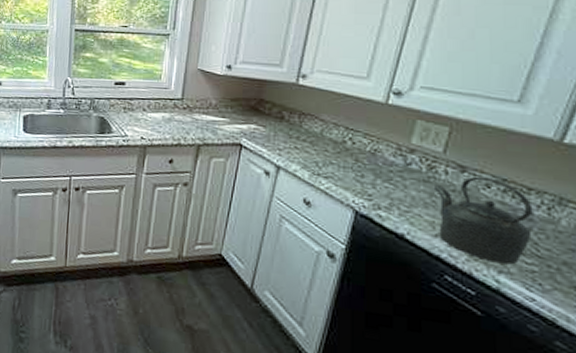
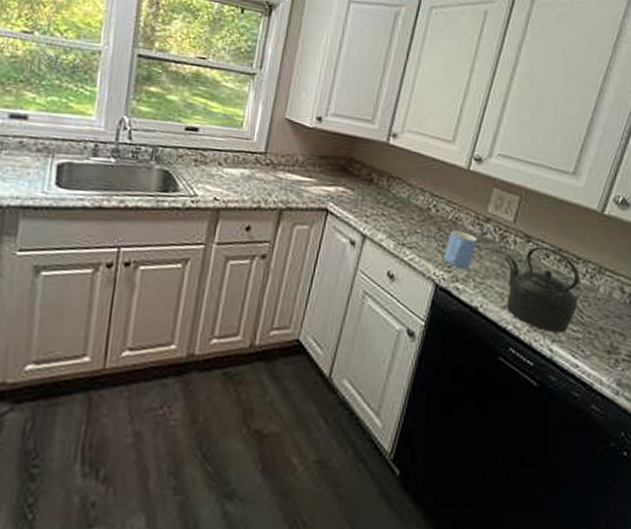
mug: none [363,161,400,198] -> present [443,230,477,269]

